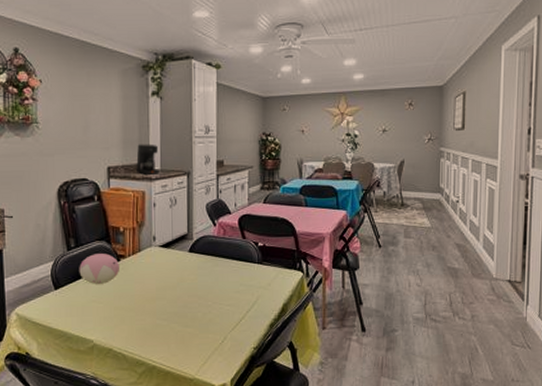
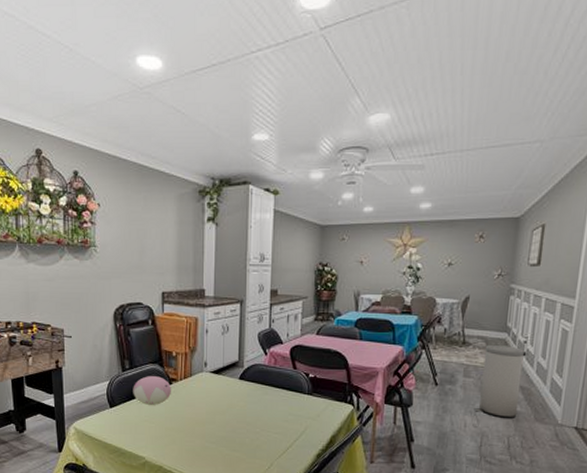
coffee maker: present [136,144,160,175] -> none [190,270,213,301]
pedal bin: none [416,205,460,276] -> present [474,344,527,418]

